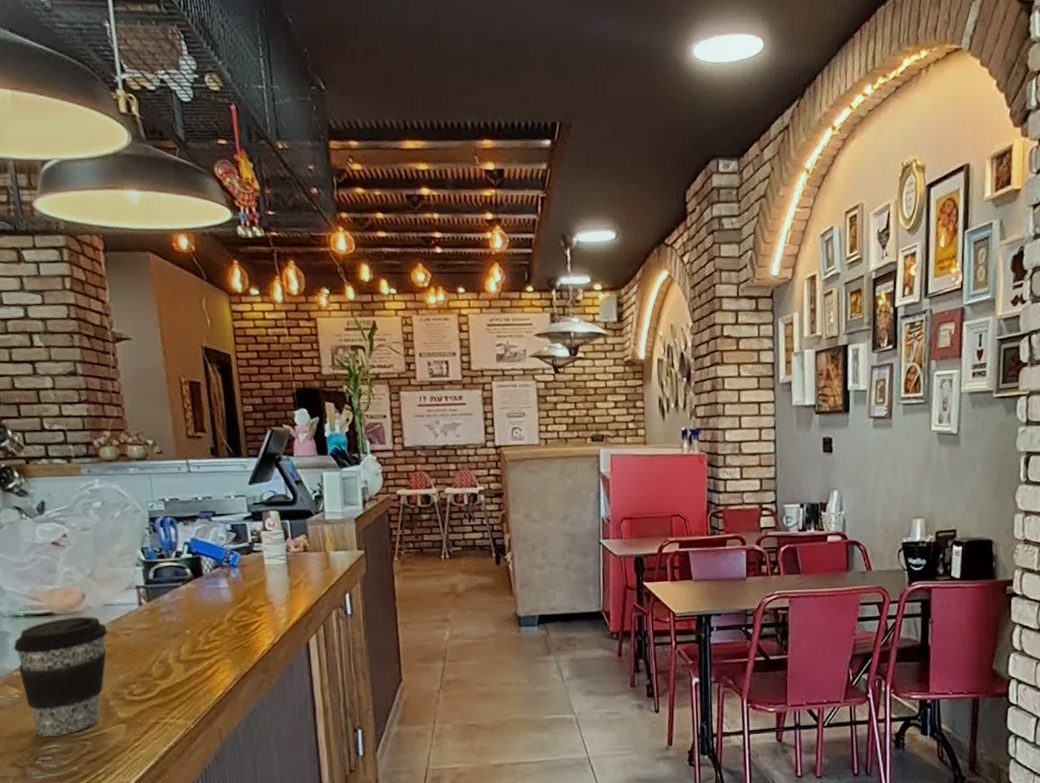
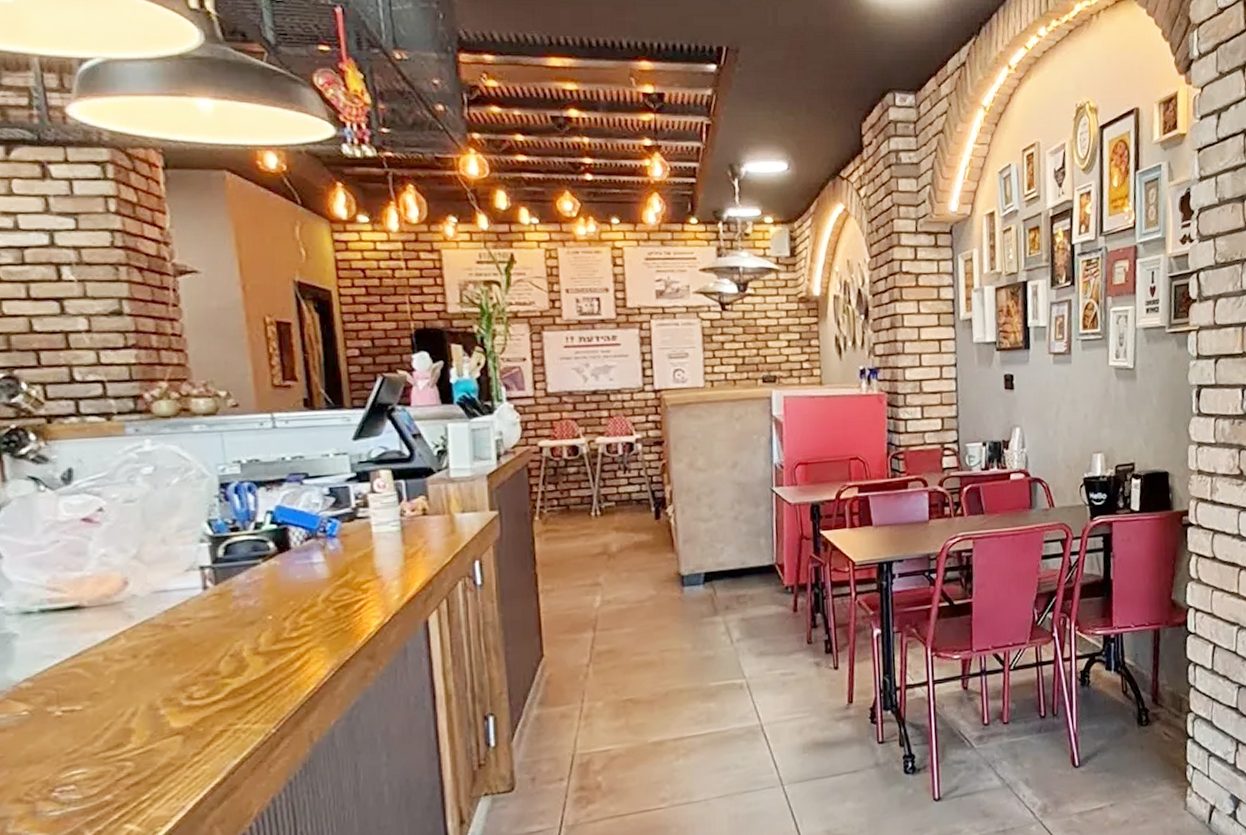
coffee cup: present [13,616,108,736] -> none [21,607,160,761]

